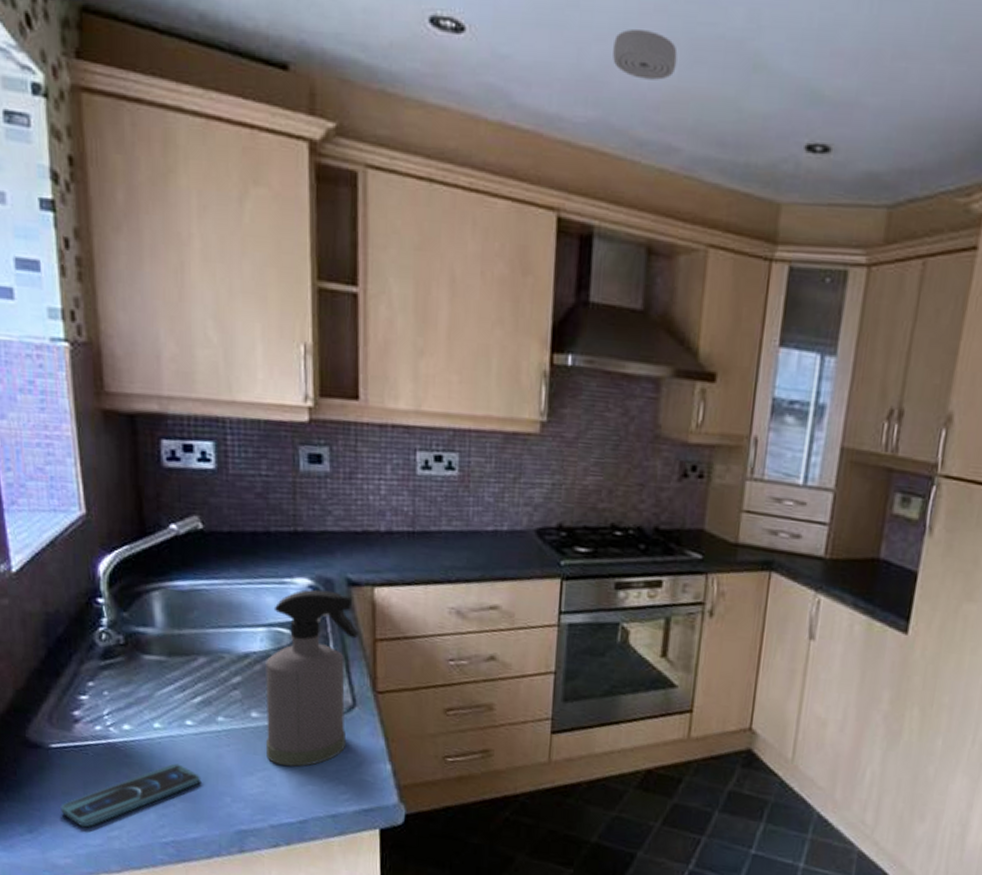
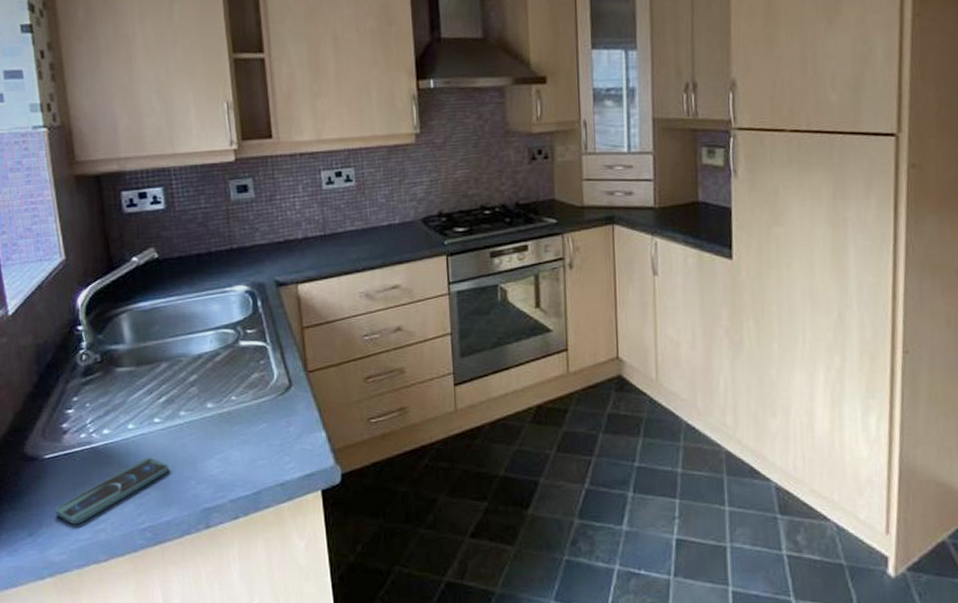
spray bottle: present [265,589,359,767] -> none [216,292,289,445]

